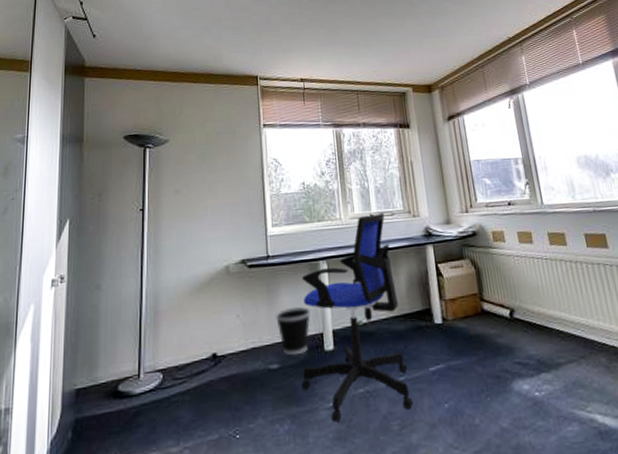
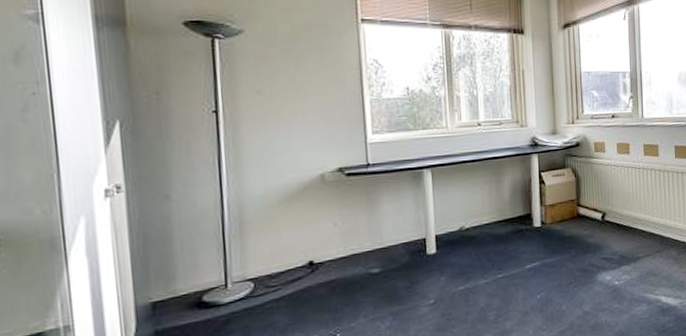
wastebasket: present [276,307,311,356] -> none [377,214,414,260]
office chair: present [301,213,413,424] -> none [403,122,509,317]

